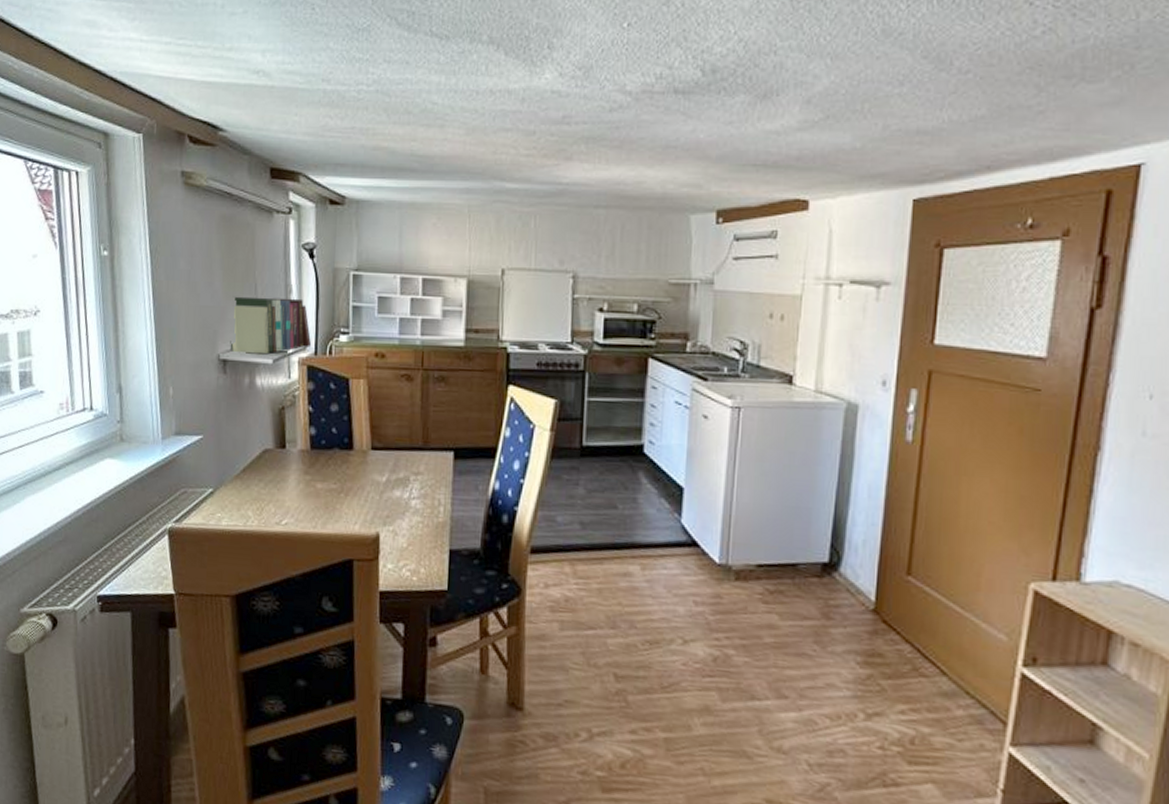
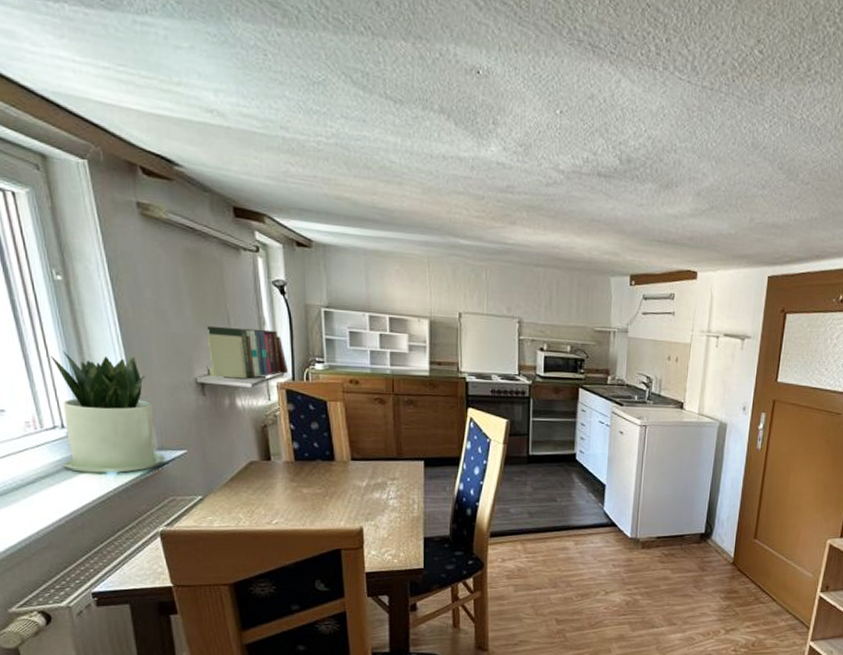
planter: none [87,329,181,461] -> present [51,351,165,473]

